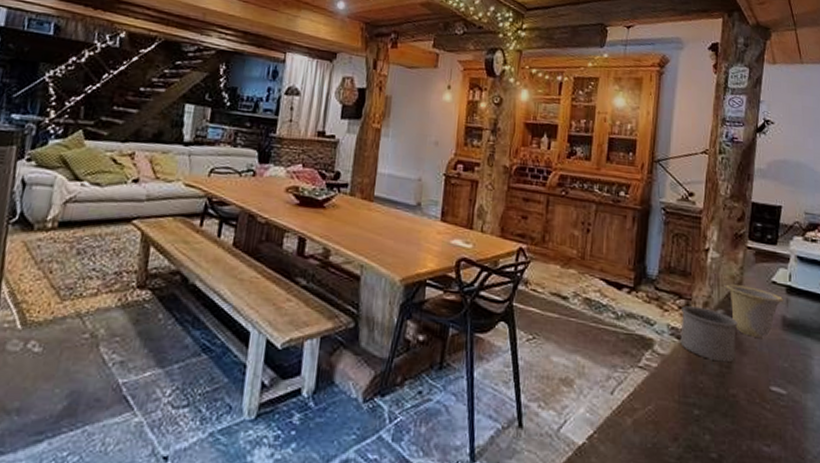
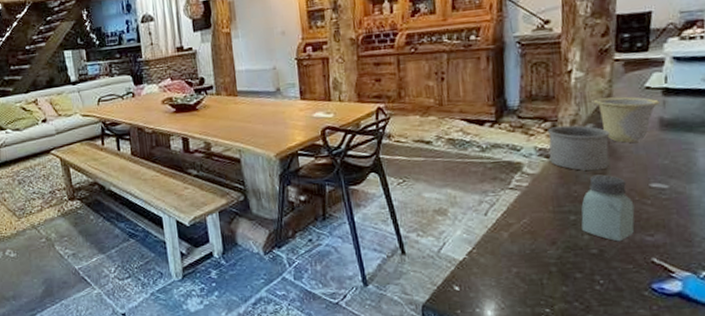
saltshaker: none [704,367,755,448] -> present [581,174,635,242]

